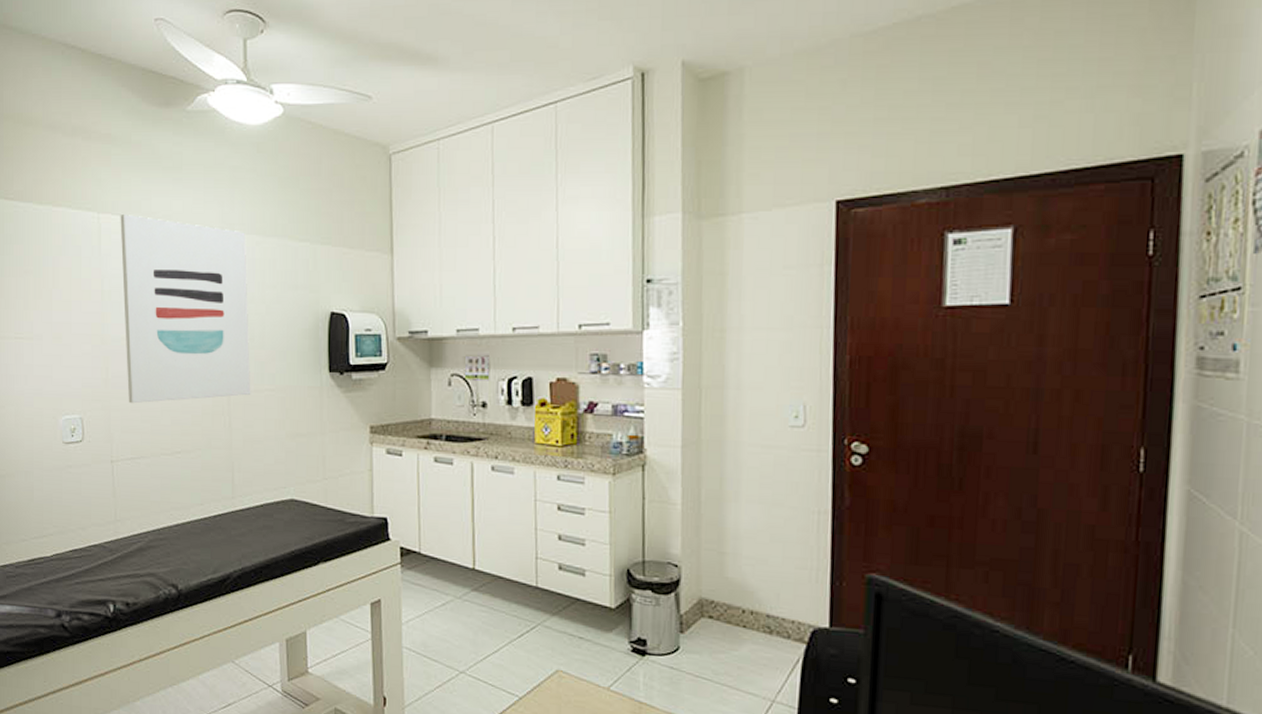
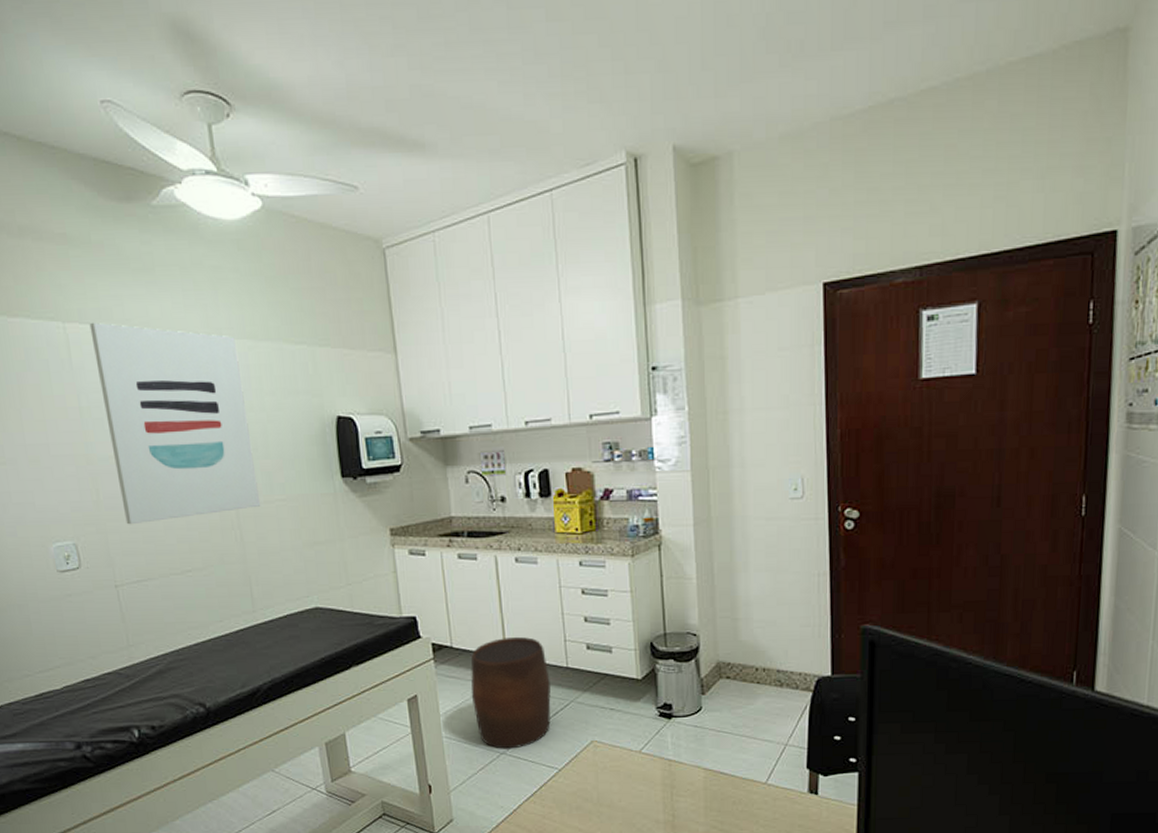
stool: none [435,548,518,669] -> present [470,636,551,749]

